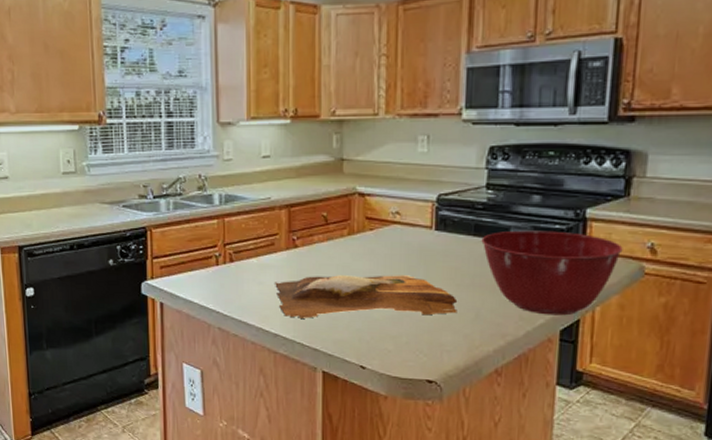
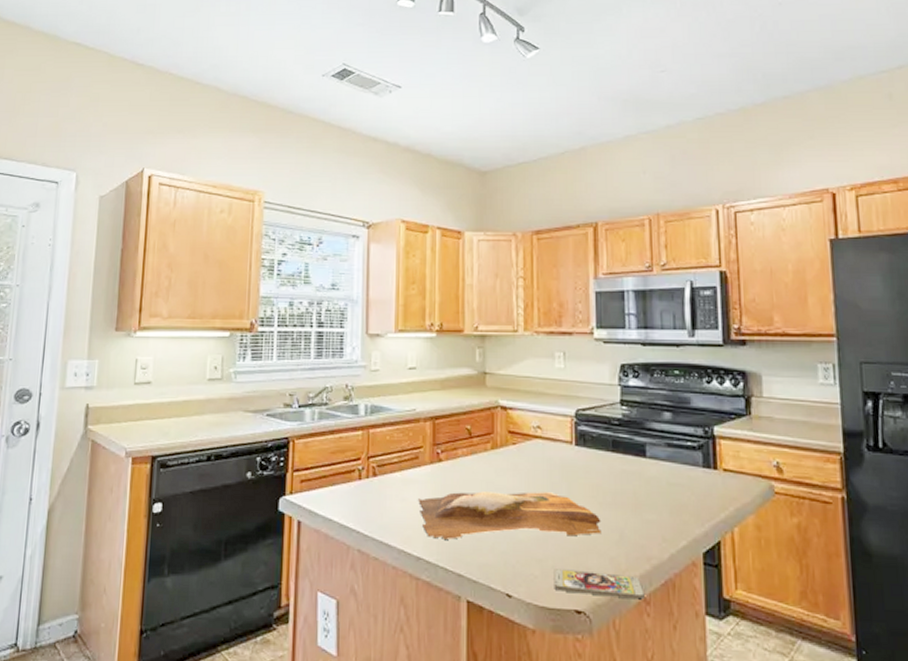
smartphone: none [407,344,497,372] -> present [553,569,645,600]
mixing bowl: present [481,230,623,316] -> none [620,447,752,537]

